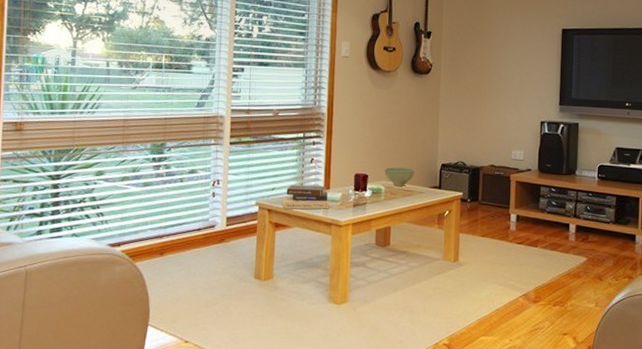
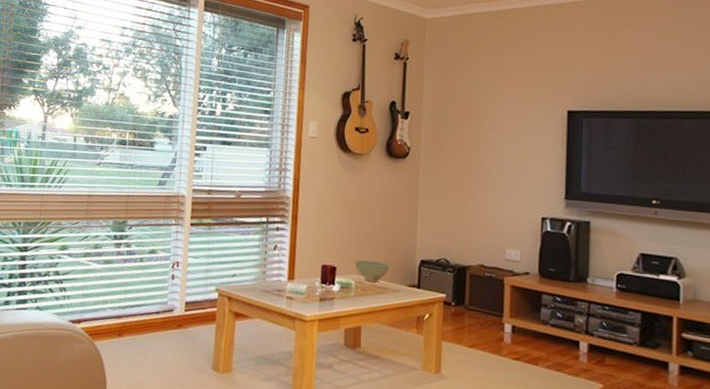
books: present [282,185,329,210] -> none [243,272,293,302]

